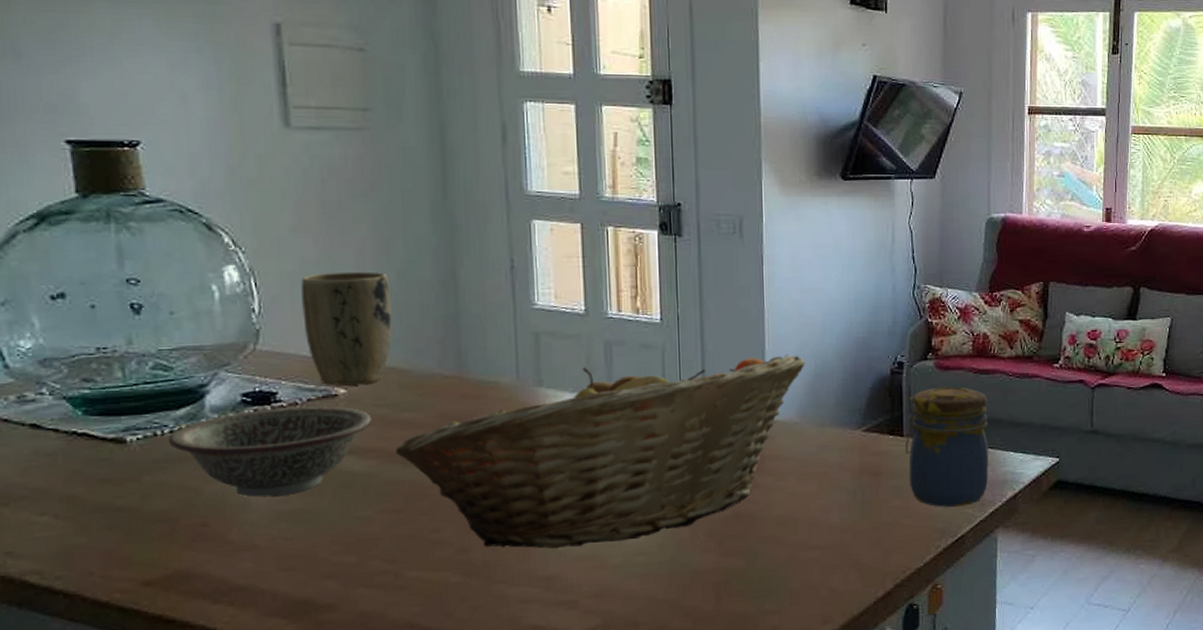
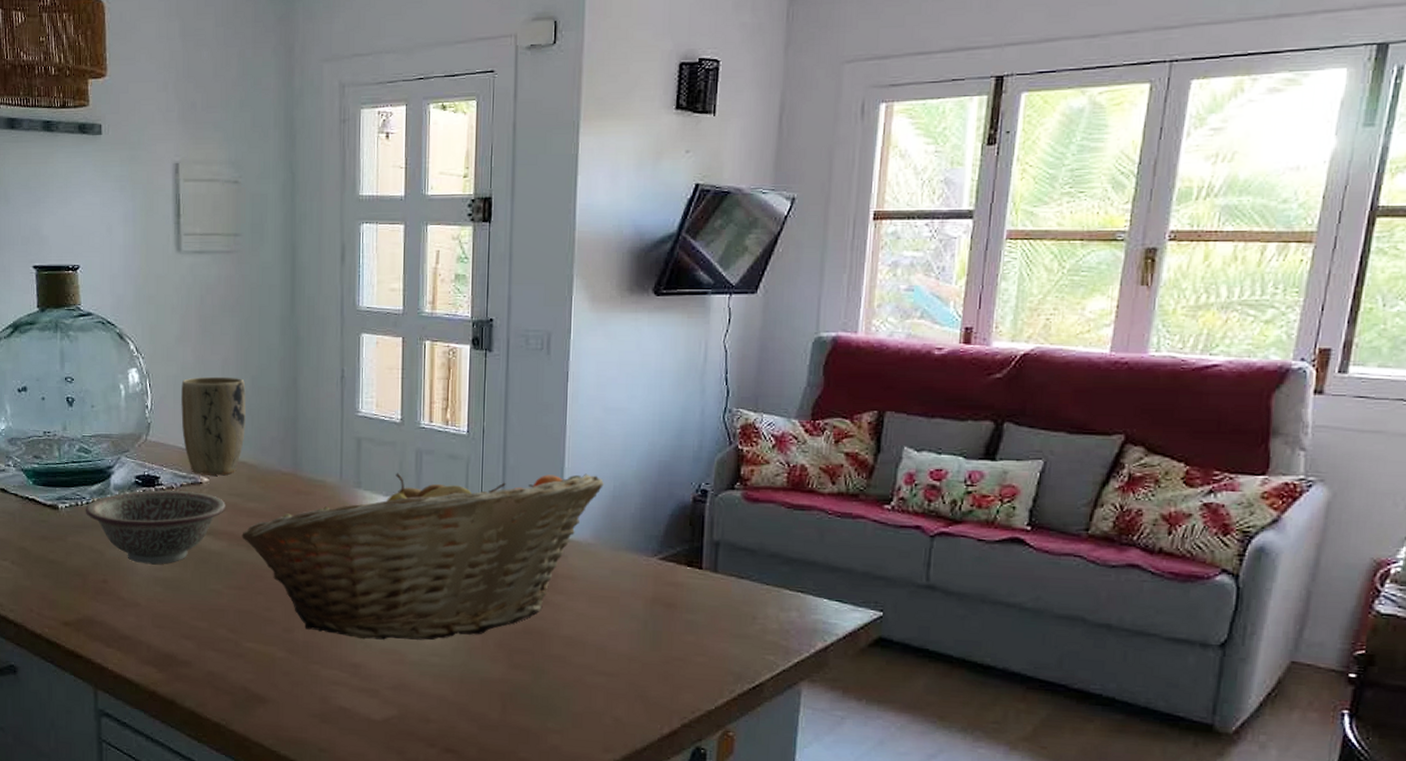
jar: present [905,387,989,507] -> none [703,520,801,652]

